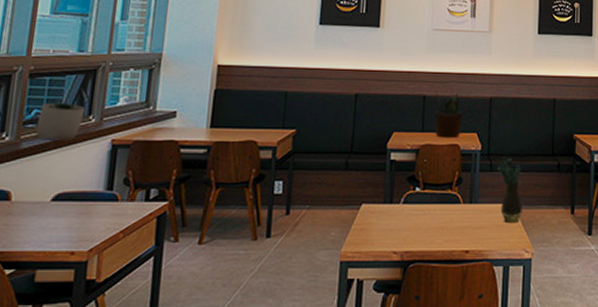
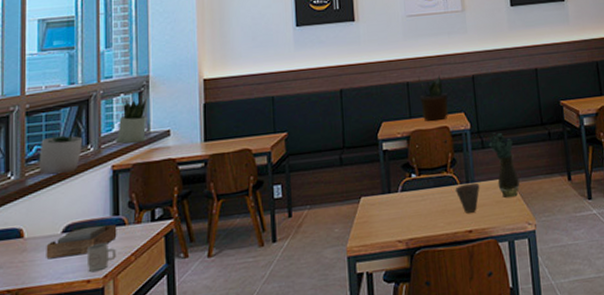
napkin holder: none [31,198,109,226] -> present [46,225,117,260]
mug: none [73,215,105,243] -> present [86,242,116,272]
planter: none [118,75,157,121] -> present [115,99,148,145]
cup: none [457,204,483,233] -> present [455,182,480,213]

